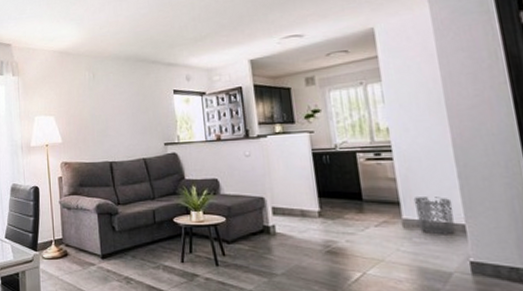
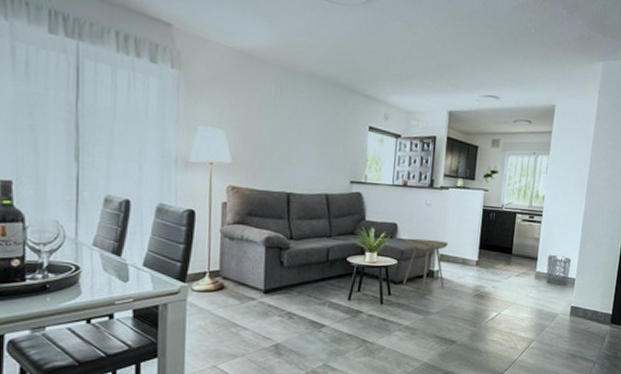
side table: none [231,192,285,256] -> present [403,238,448,297]

